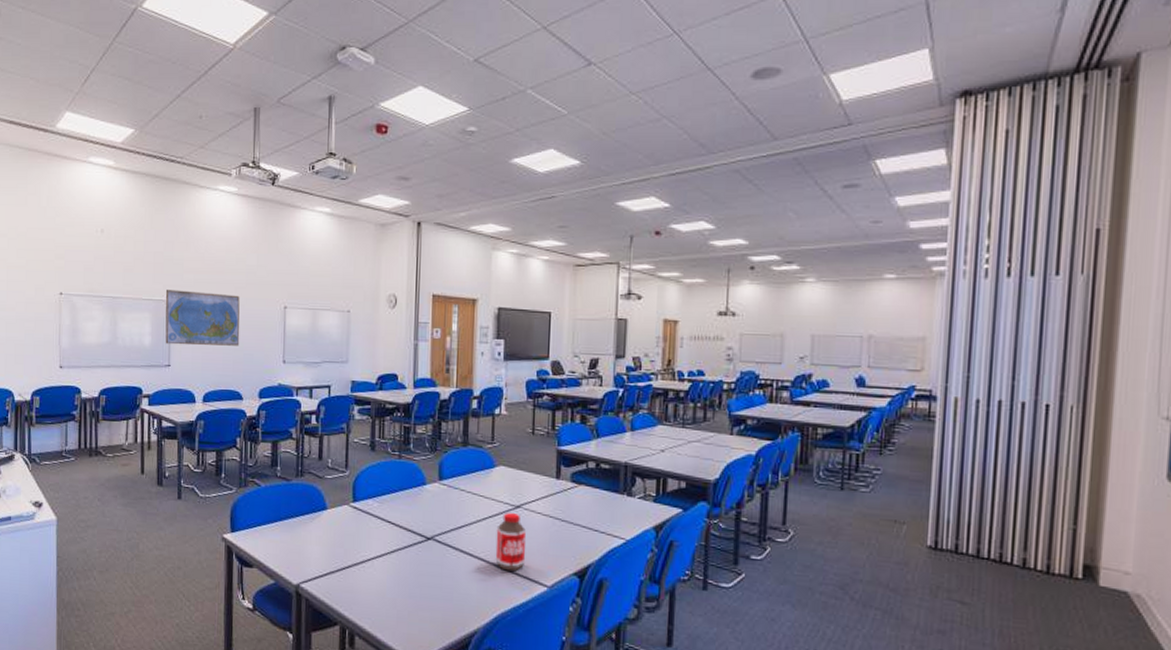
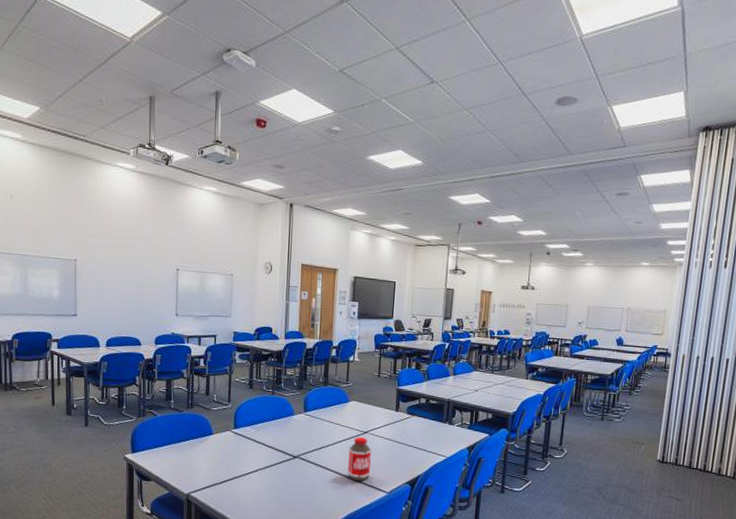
world map: present [165,290,240,346] -> none [71,250,138,301]

